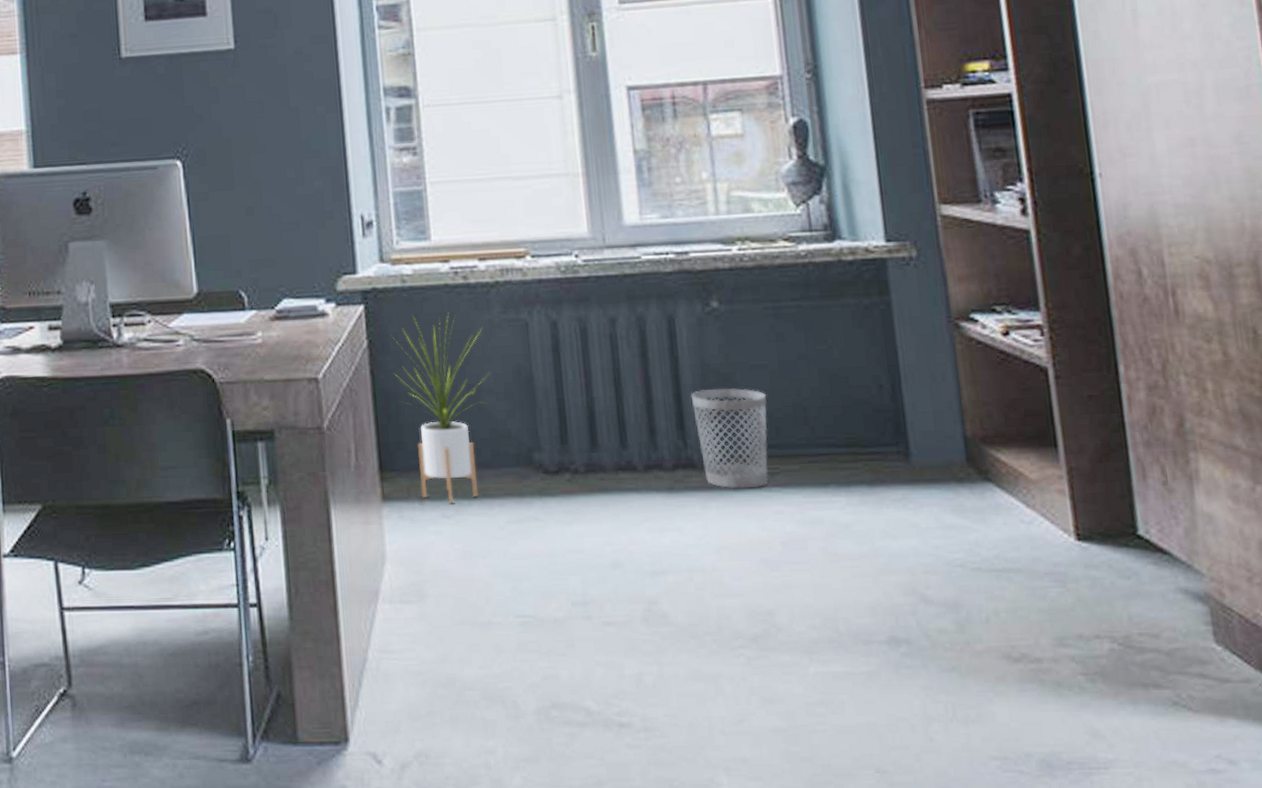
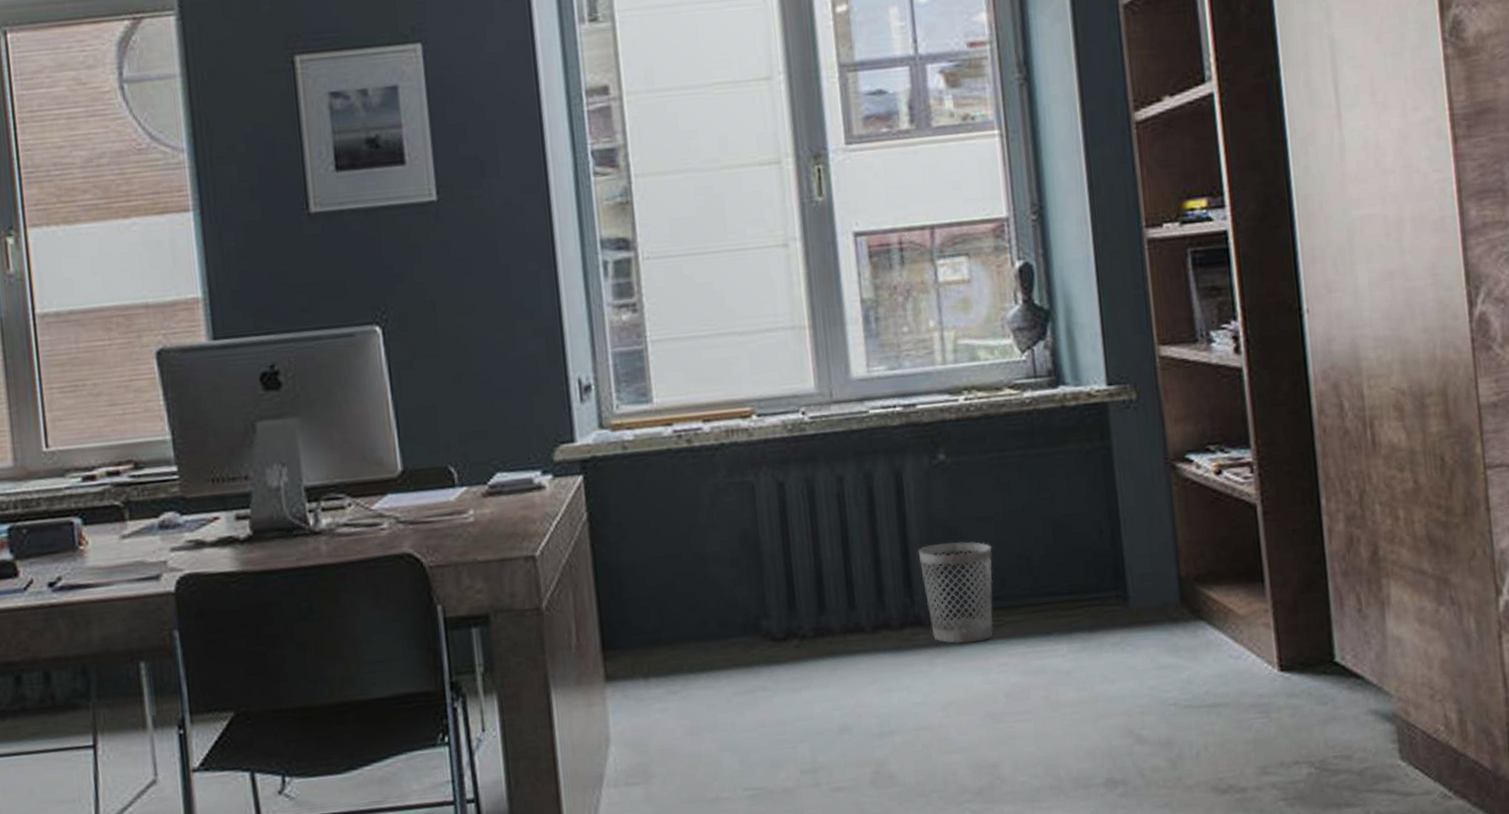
house plant: present [390,312,487,503] -> none [611,478,713,679]

